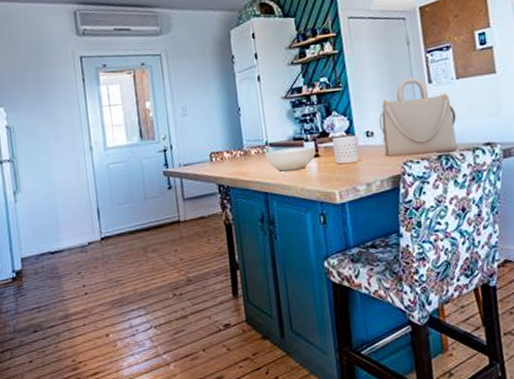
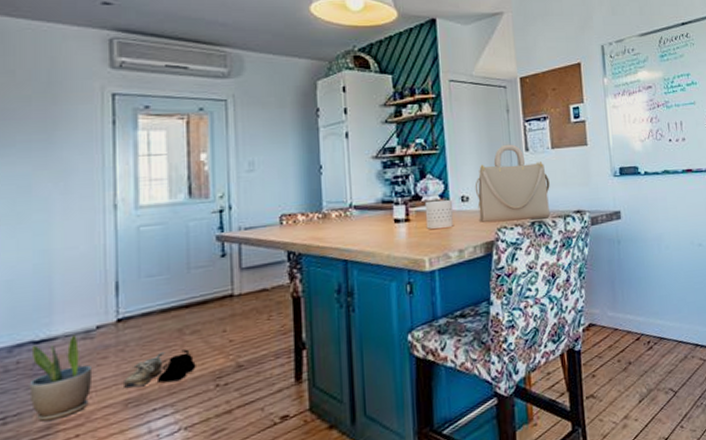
potted plant: none [50,248,90,313] -> present [29,334,93,422]
shoe: none [110,264,158,291] -> present [124,349,196,388]
bowl: present [264,146,316,172] -> none [347,210,406,237]

